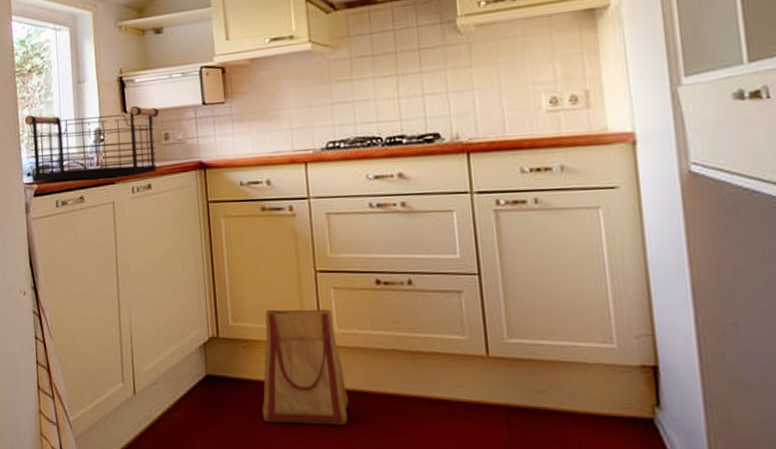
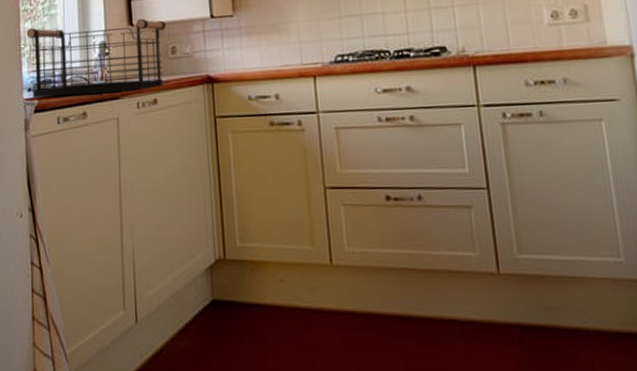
shopping bag: present [262,309,349,426] -> none [270,228,360,351]

